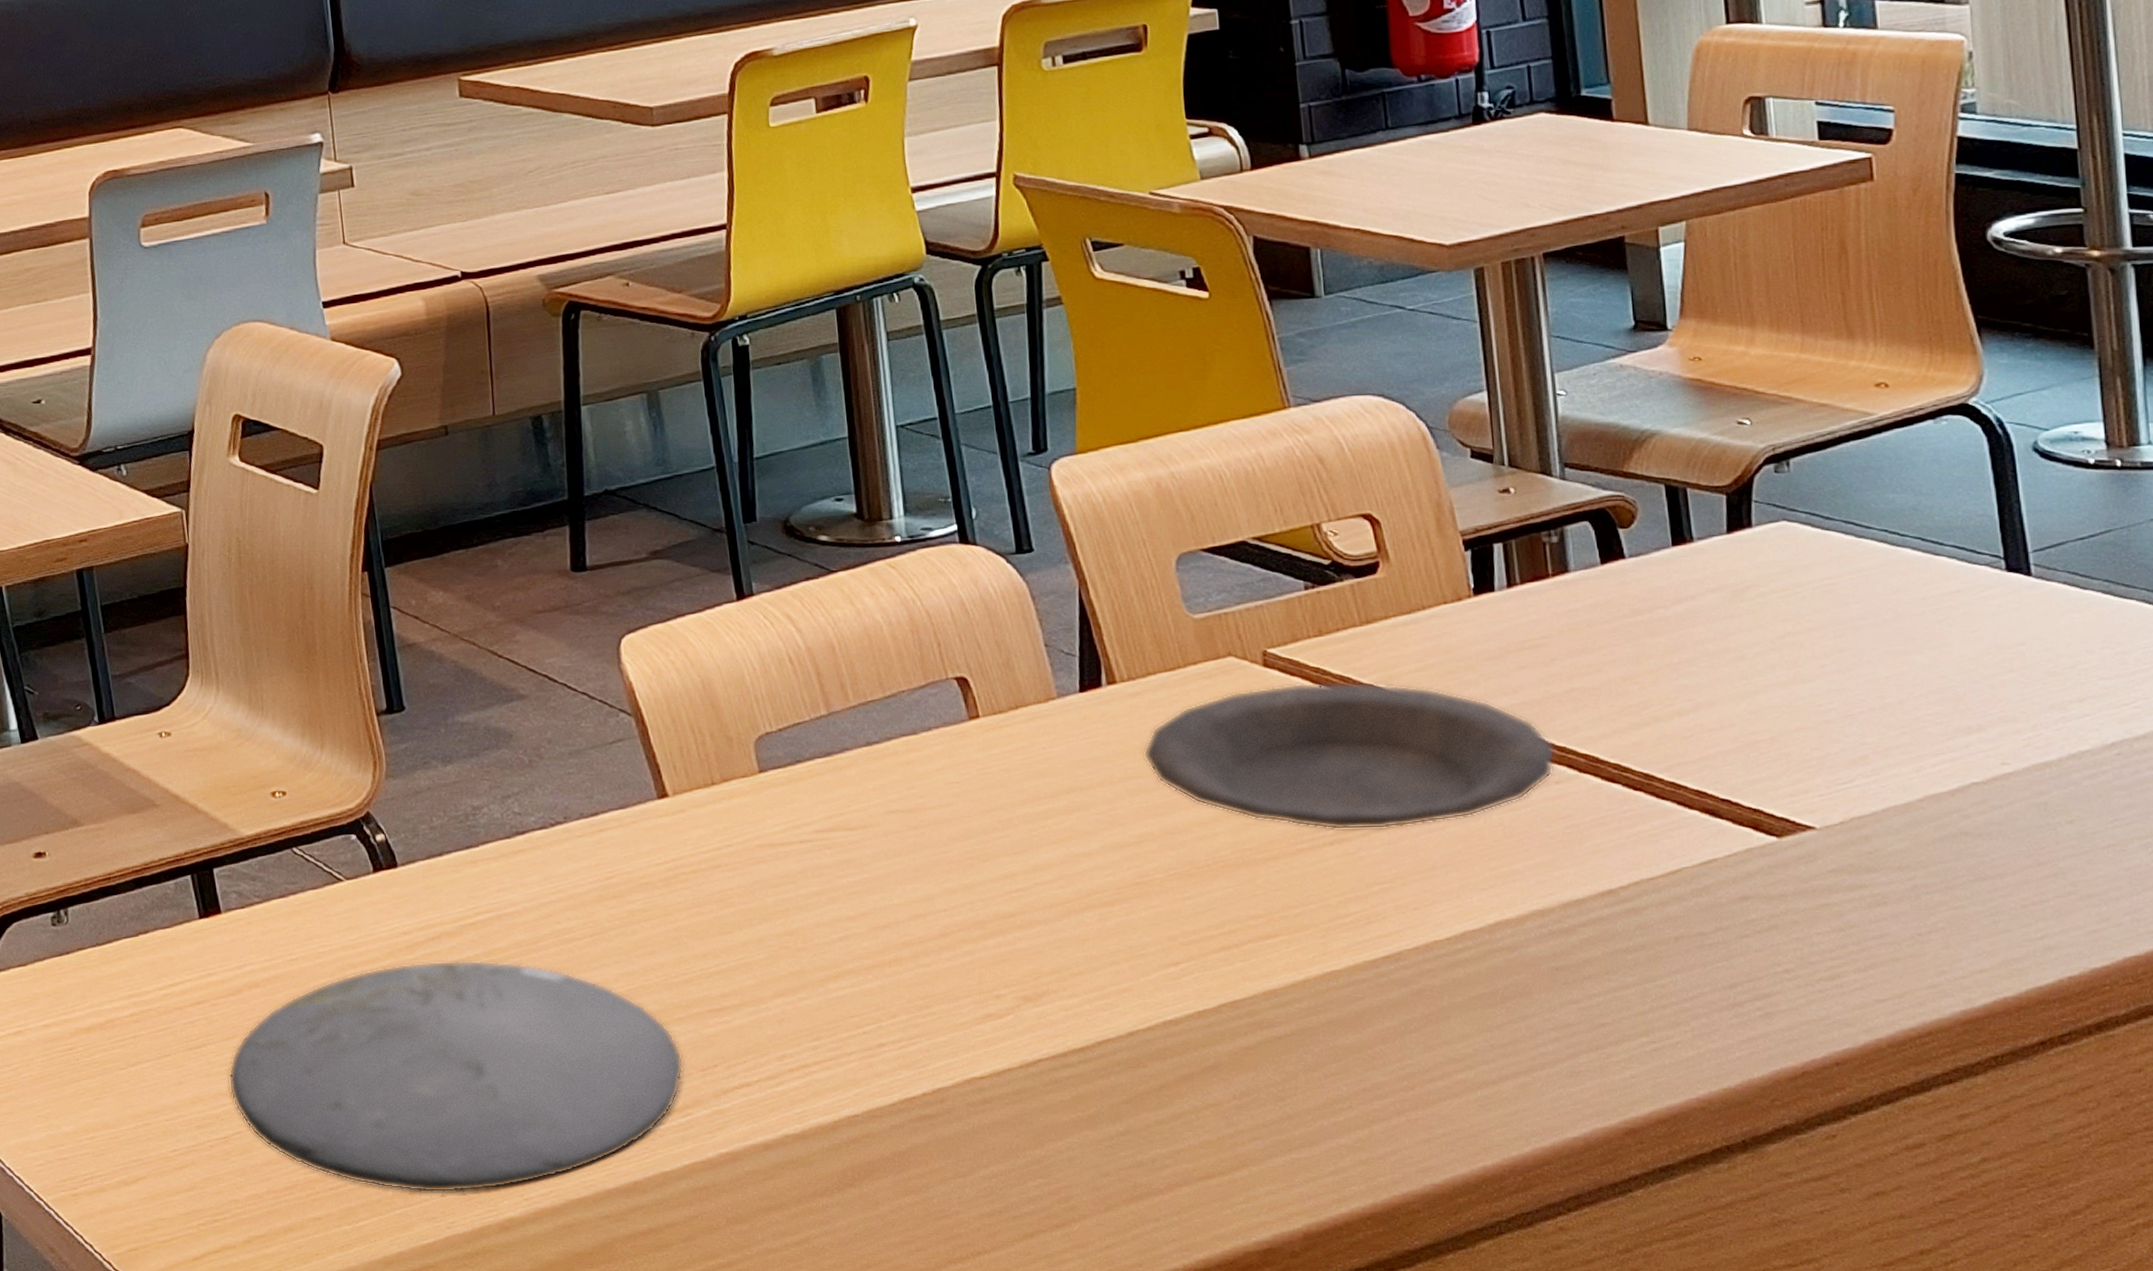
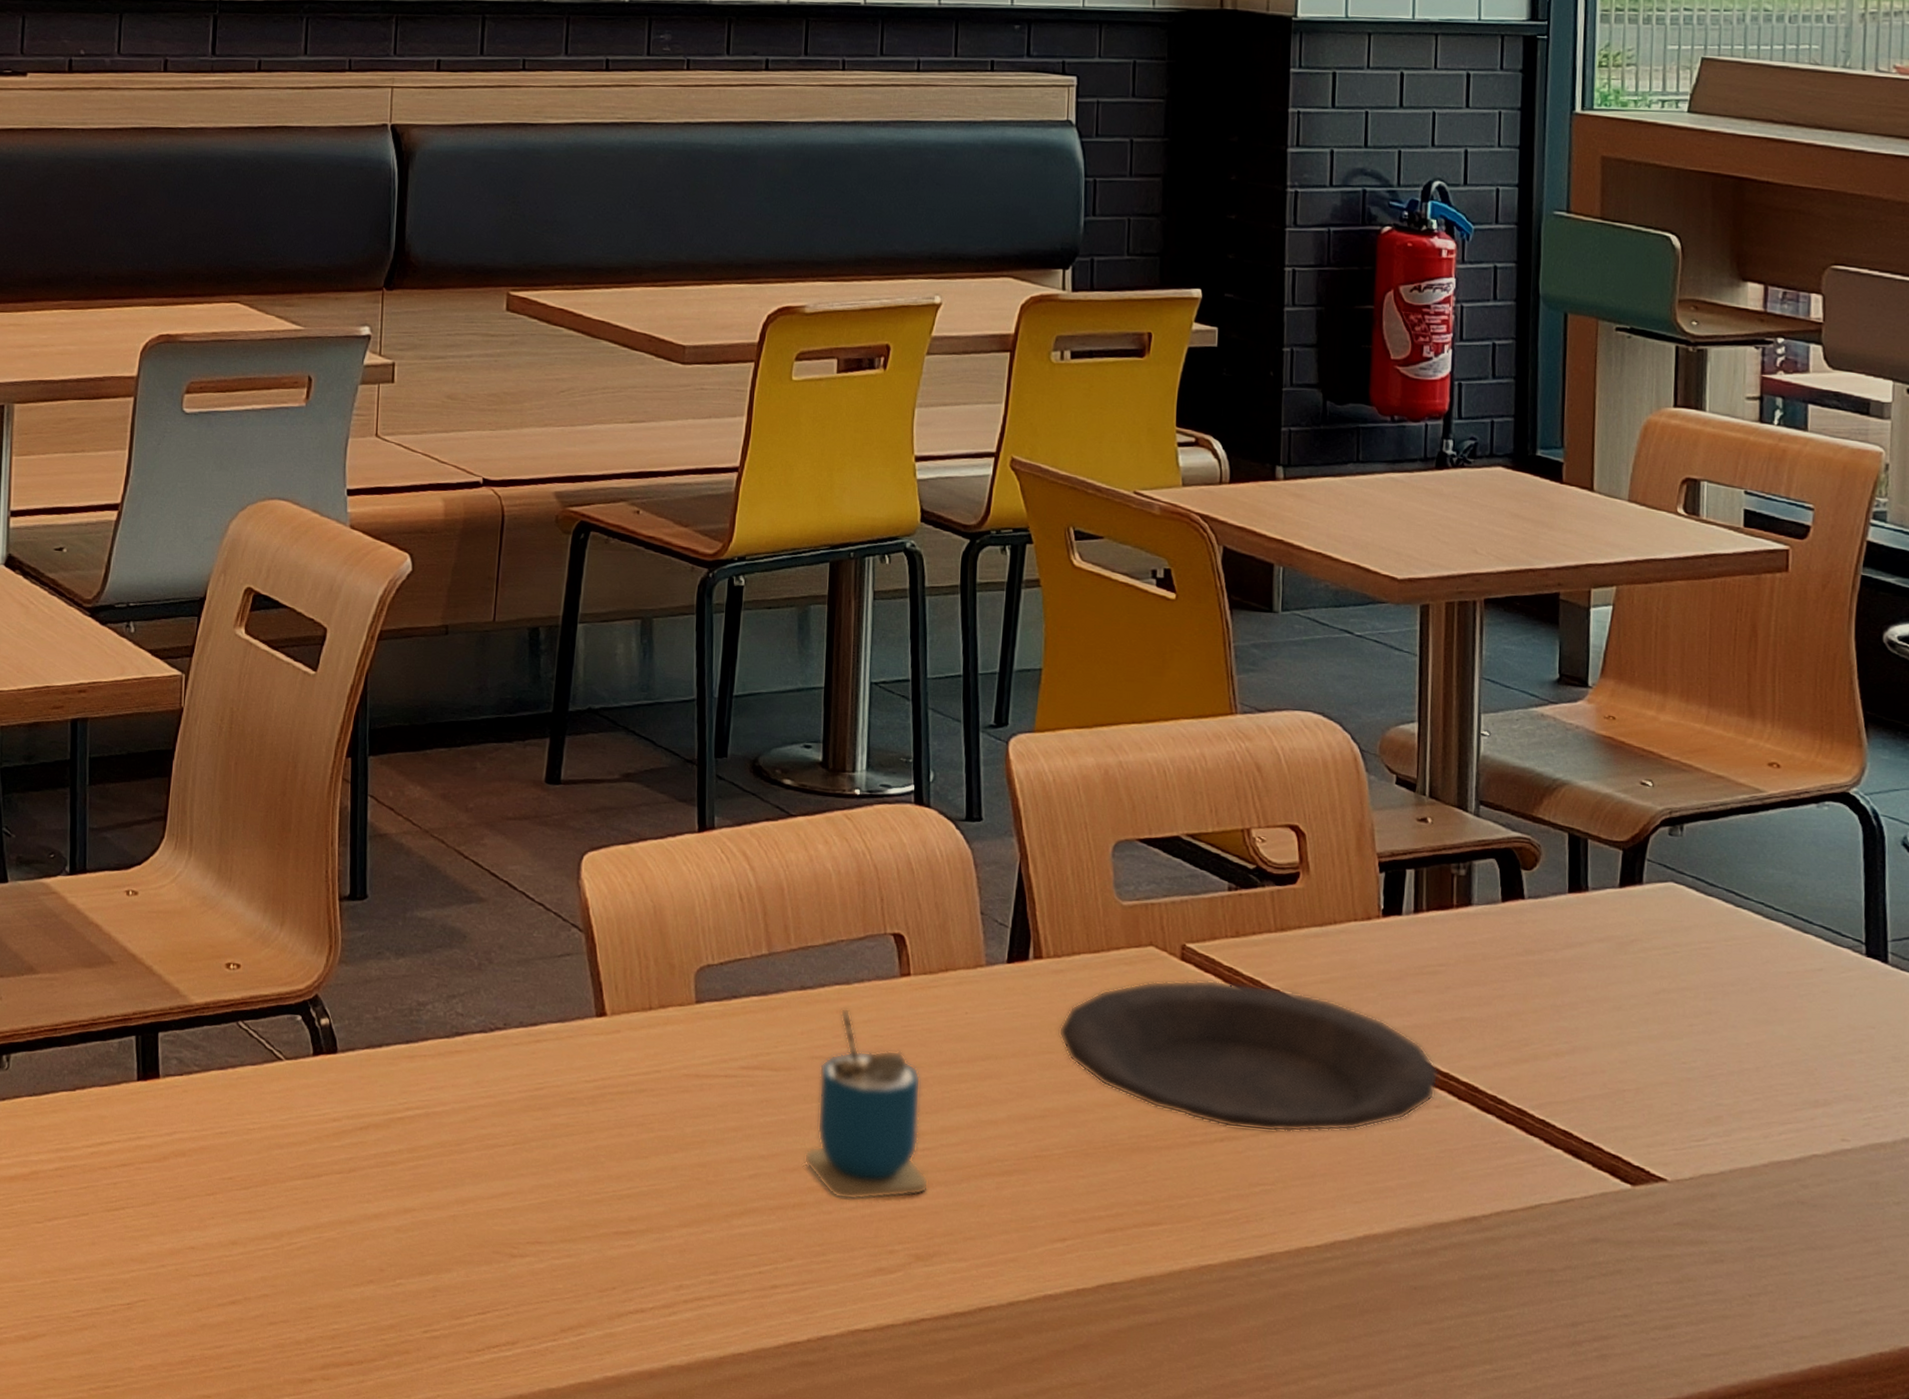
plate: present [228,960,684,1193] -> none [140,1150,584,1387]
cup: none [893,758,1028,950] -> present [803,1008,929,1201]

